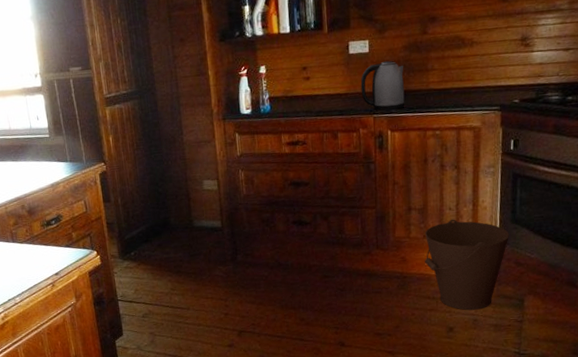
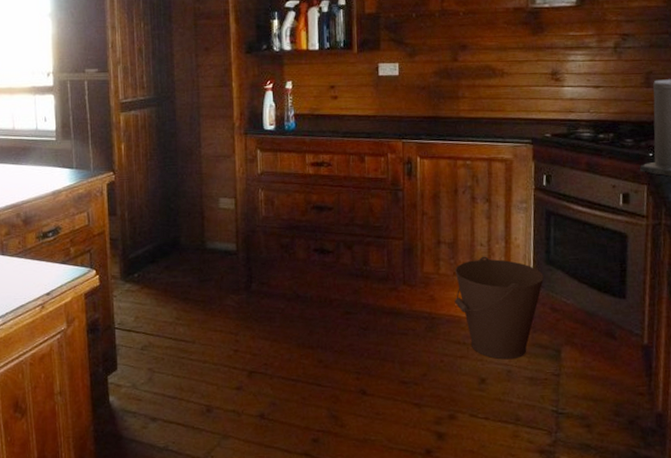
kettle: present [360,60,405,111] -> none [389,85,435,136]

